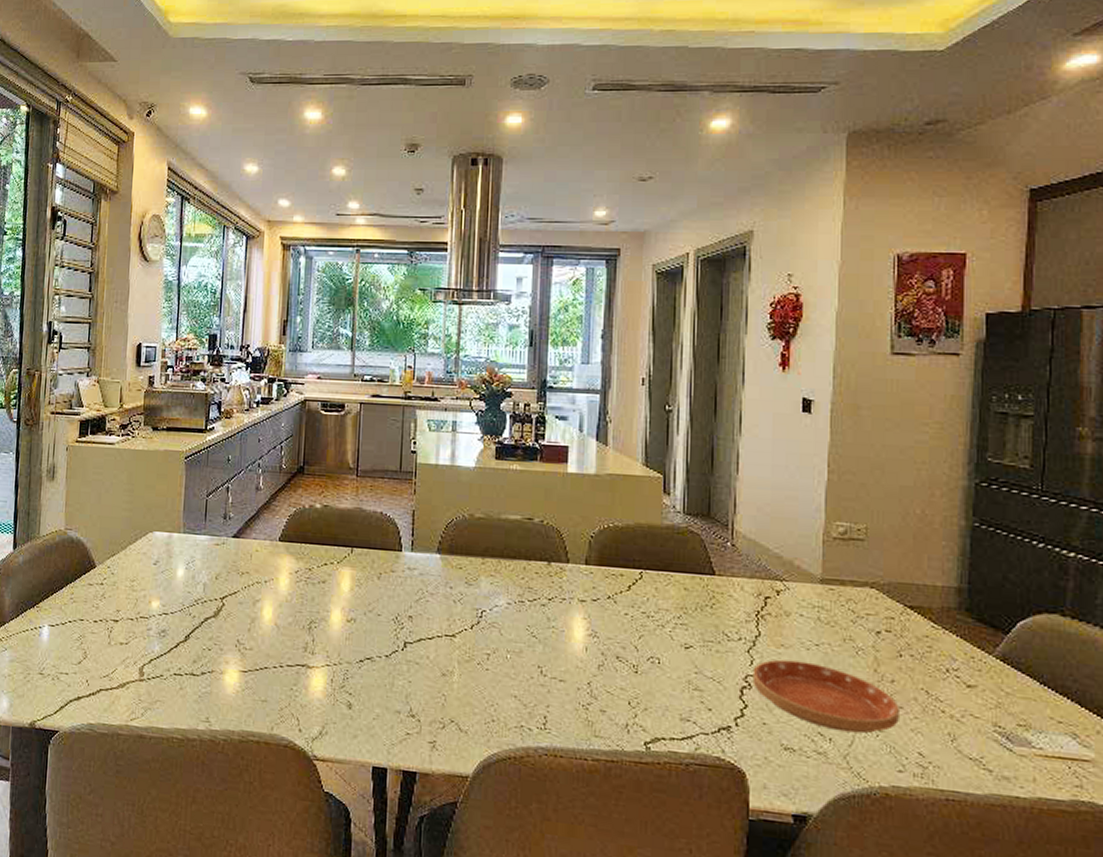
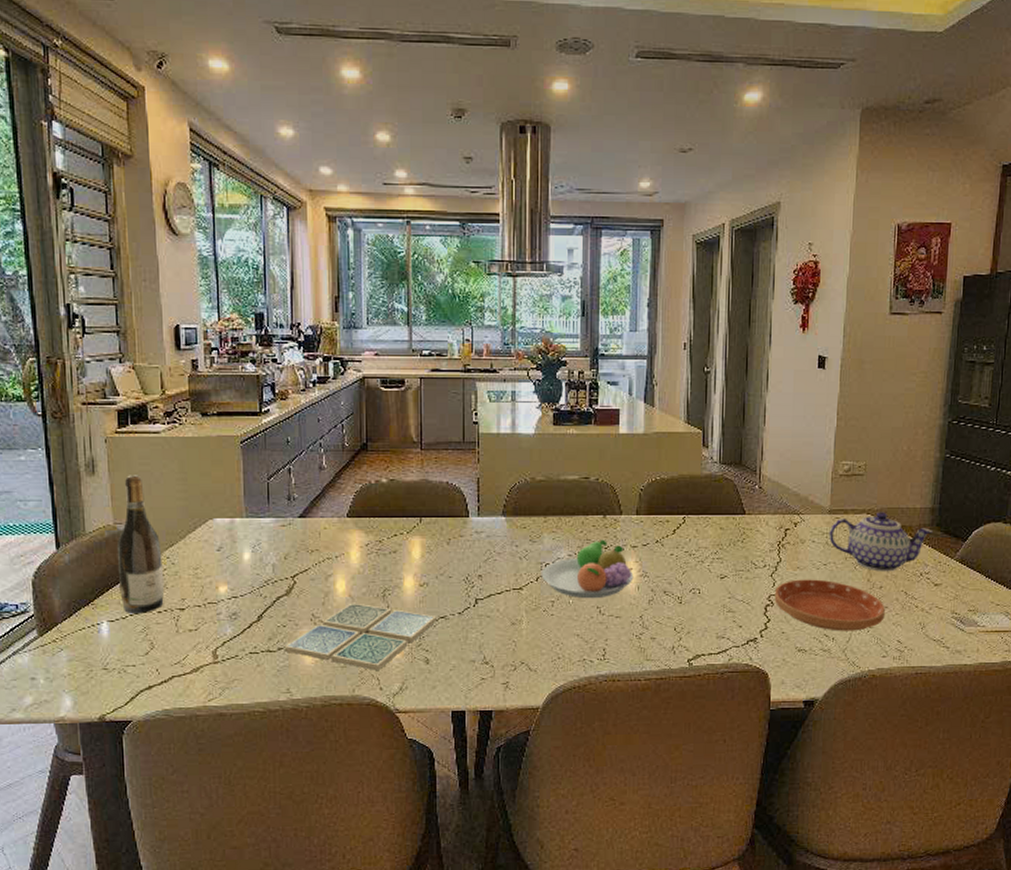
wine bottle: none [62,483,104,621] -> present [116,475,165,613]
drink coaster: none [207,632,362,711] -> present [284,602,437,671]
fruit bowl: none [476,589,581,656] -> present [541,539,634,599]
teapot: none [821,586,960,663] -> present [829,512,932,572]

